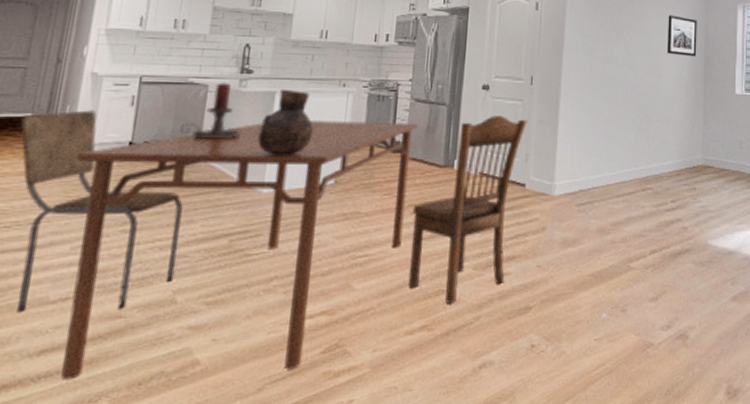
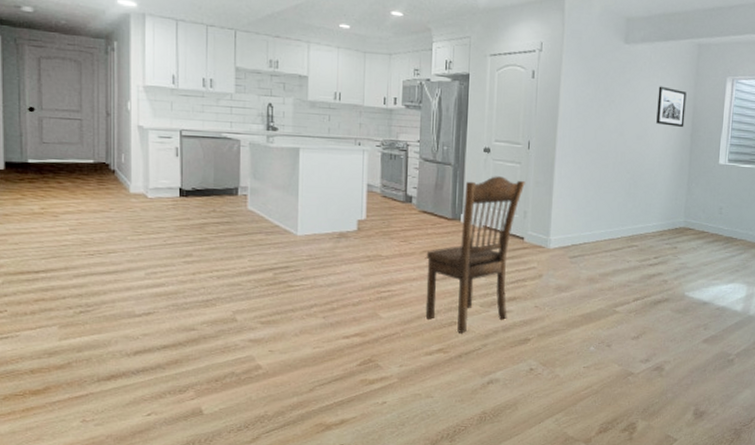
dining chair: present [17,110,183,313] -> none [85,159,233,324]
dining table: present [60,121,419,381] -> none [136,175,428,377]
candle holder: present [180,82,241,139] -> none [221,138,273,188]
vase: present [258,88,314,155] -> none [289,145,336,205]

